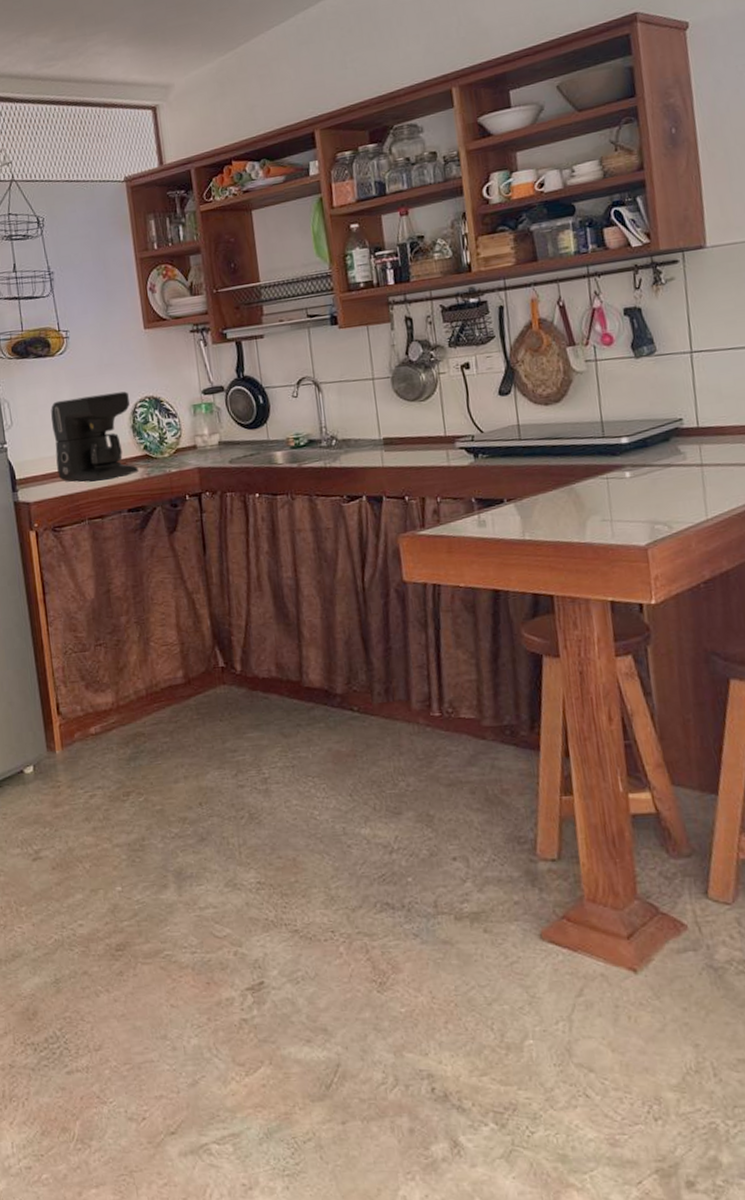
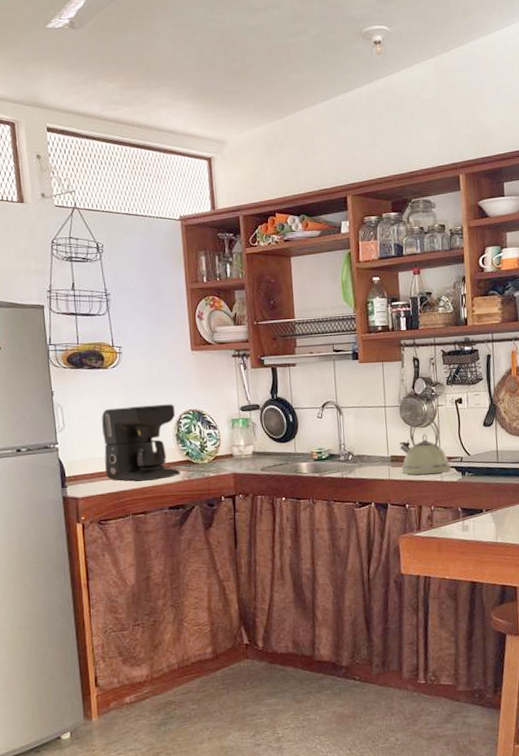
kettle: none [392,386,460,461] -> present [398,415,451,476]

